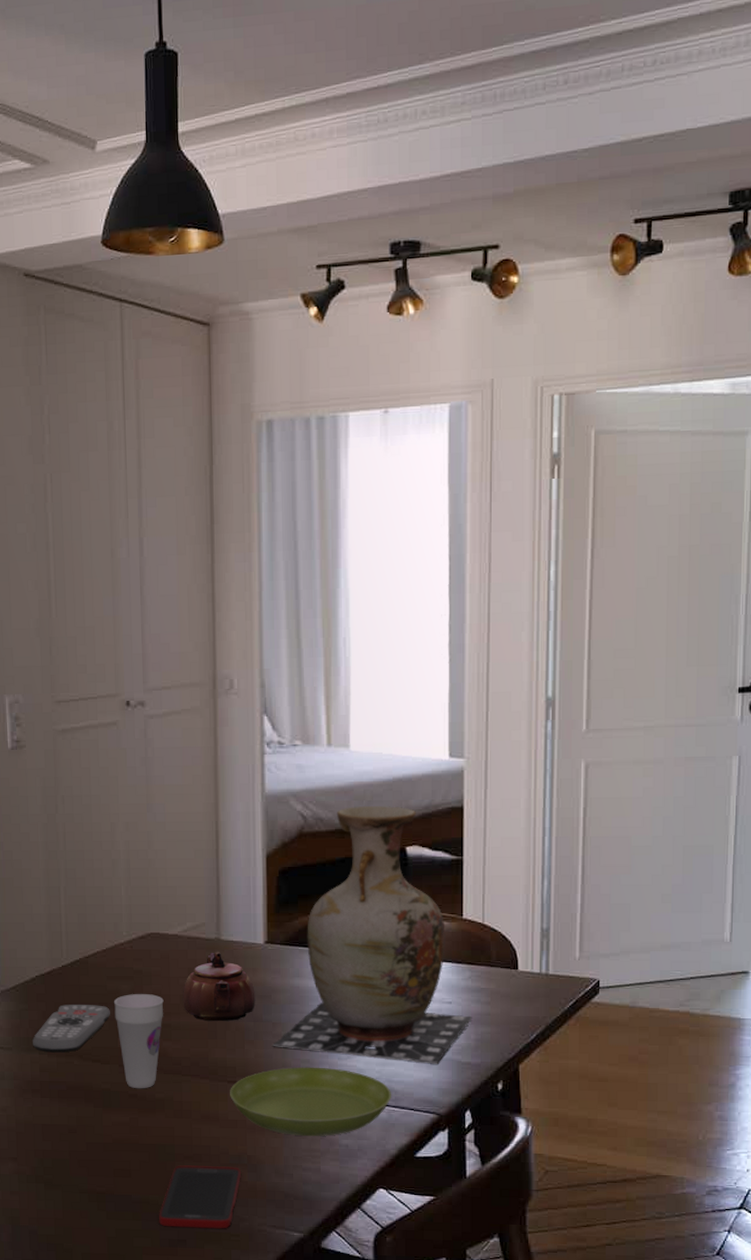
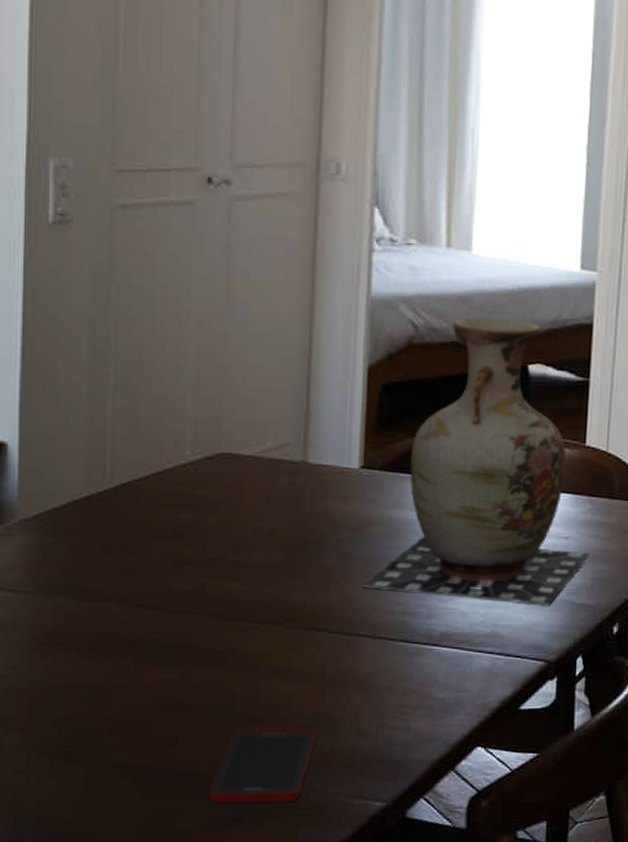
remote control: present [33,1005,110,1053] -> none [58,538,163,597]
cup: present [113,993,164,1089] -> none [168,524,233,639]
teapot: present [182,952,255,1022] -> none [255,477,345,559]
saucer: present [230,1067,391,1137] -> none [307,610,496,691]

